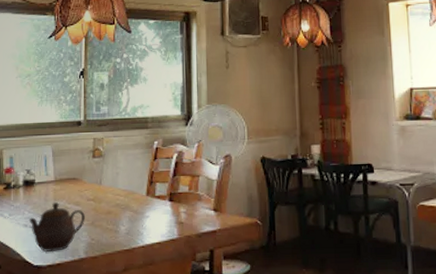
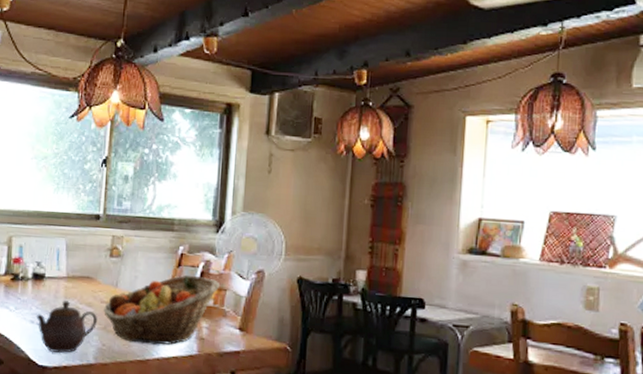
fruit basket: none [89,166,193,234] -> present [103,275,220,345]

